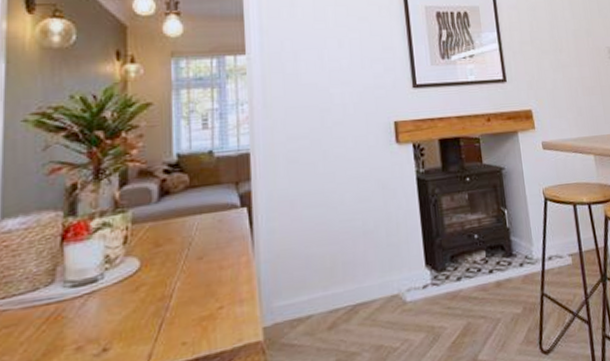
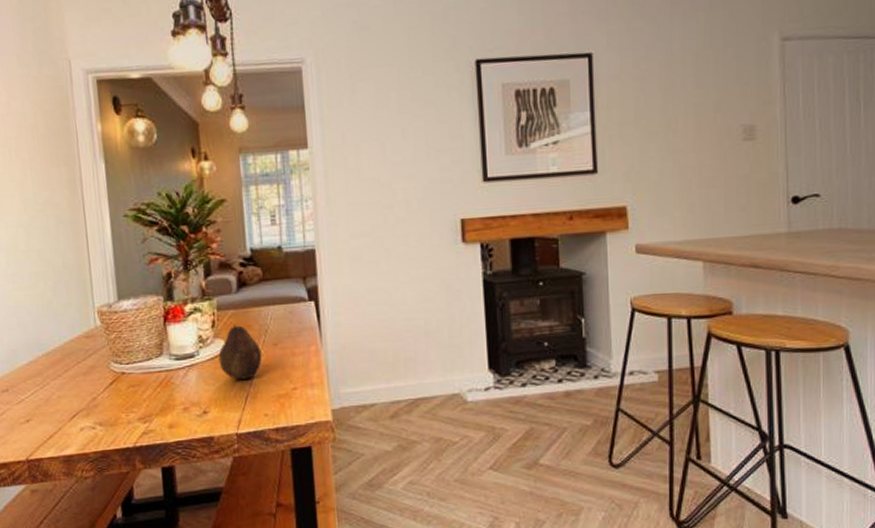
fruit: none [128,238,184,304] -> present [218,324,262,380]

